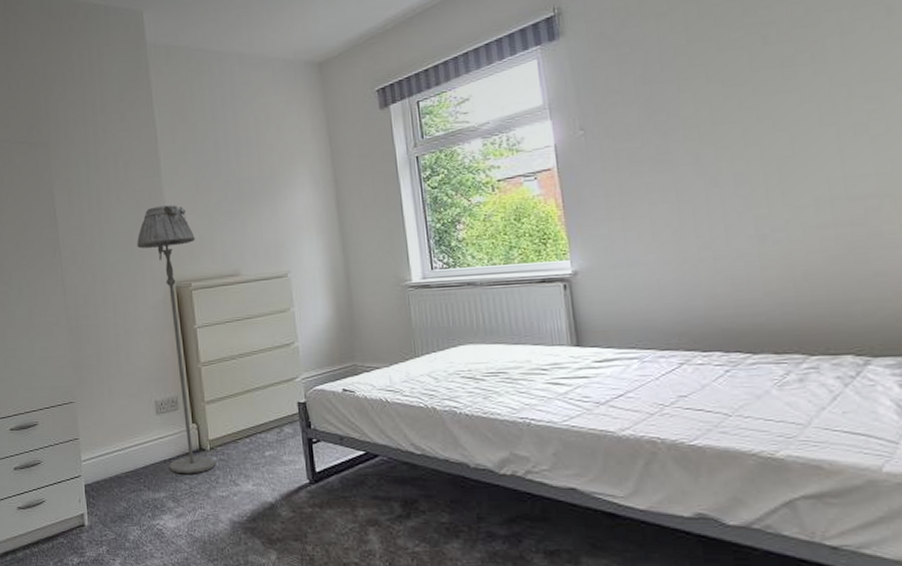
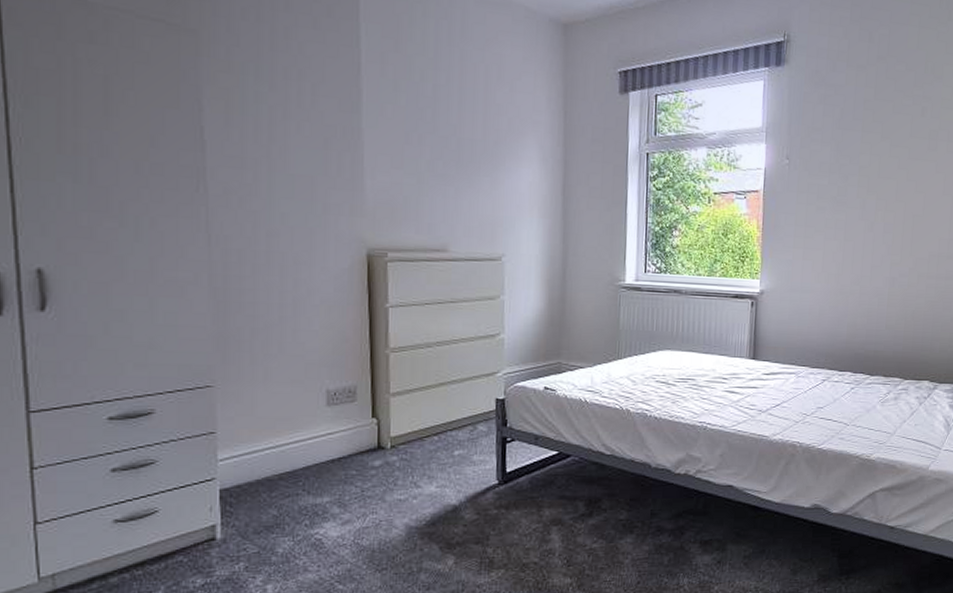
floor lamp: present [137,205,216,474] -> none [320,150,398,476]

